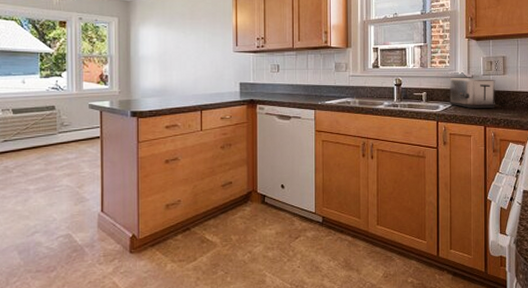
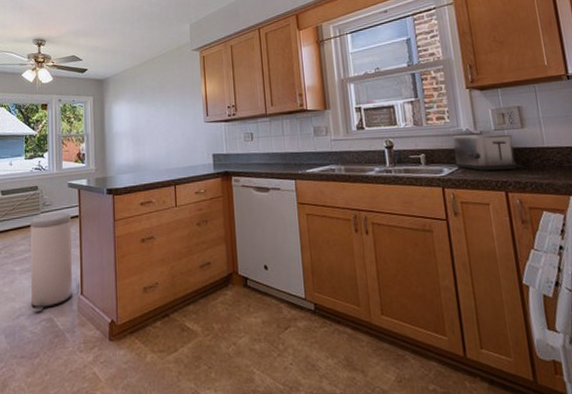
pedal bin: none [46,133,92,229] -> present [30,212,72,312]

